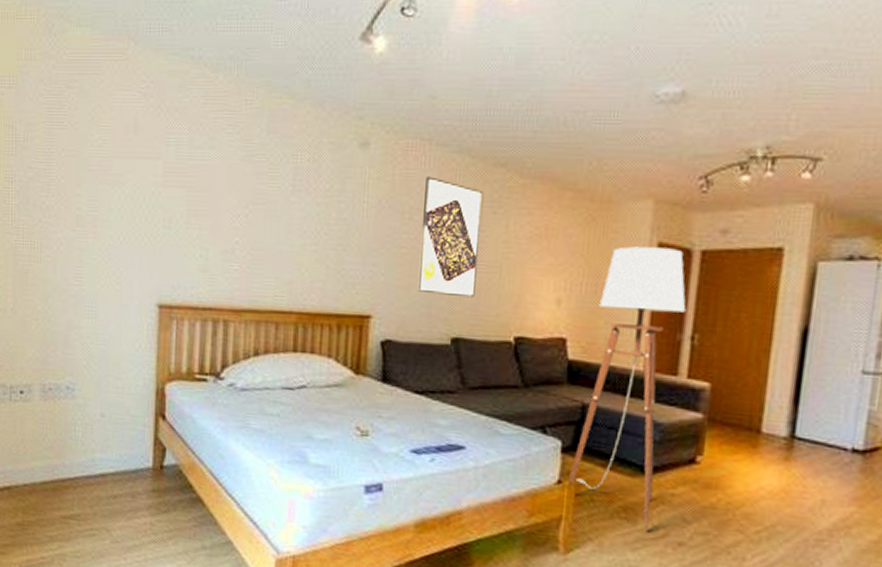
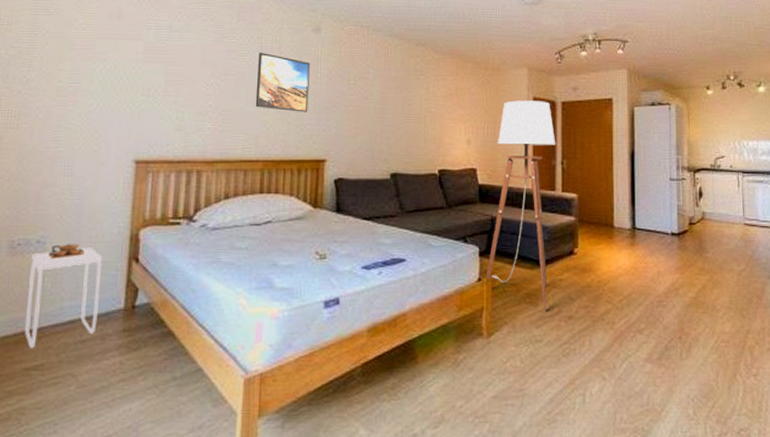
side table: none [61,392,130,498] -> present [25,244,103,349]
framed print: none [288,175,355,254] -> present [255,53,310,112]
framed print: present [417,176,484,298] -> none [362,53,409,142]

